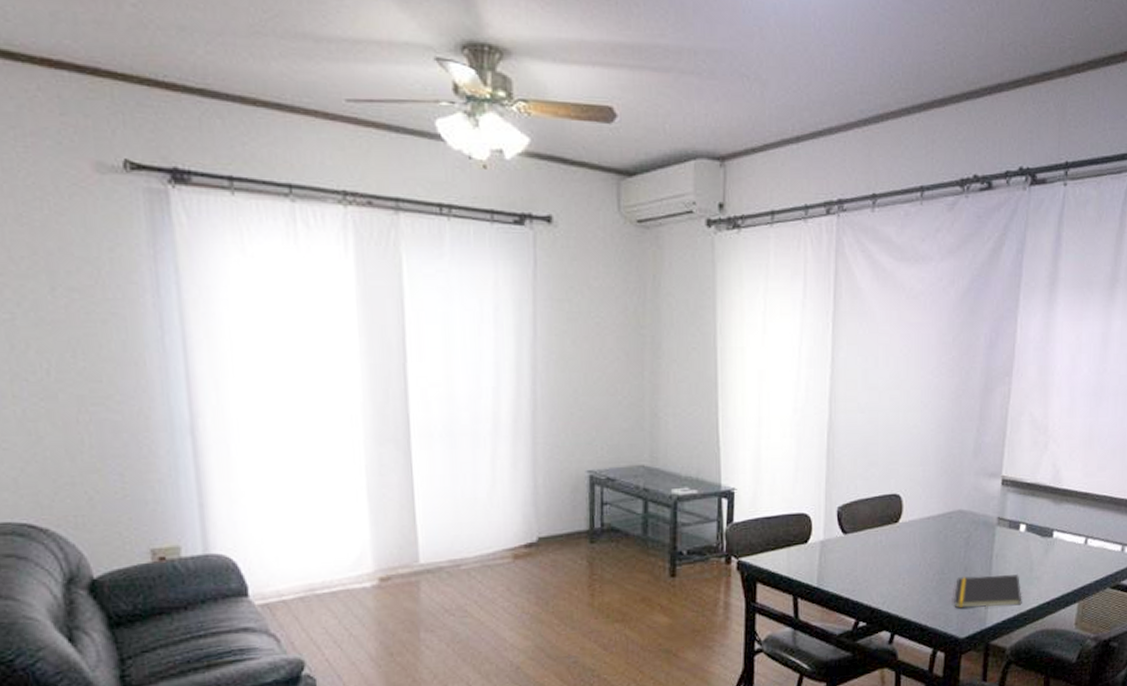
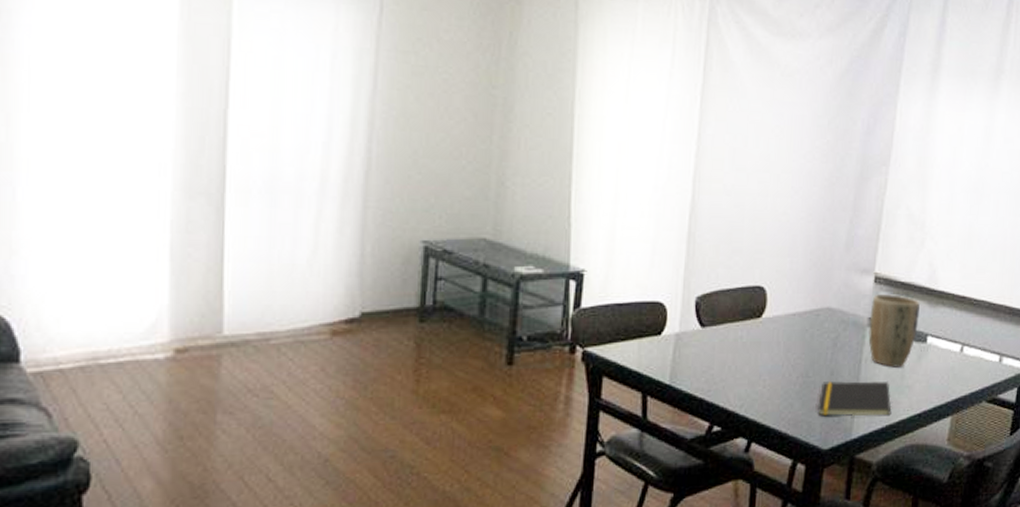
plant pot: none [998,494,1046,561] -> present [868,293,921,367]

